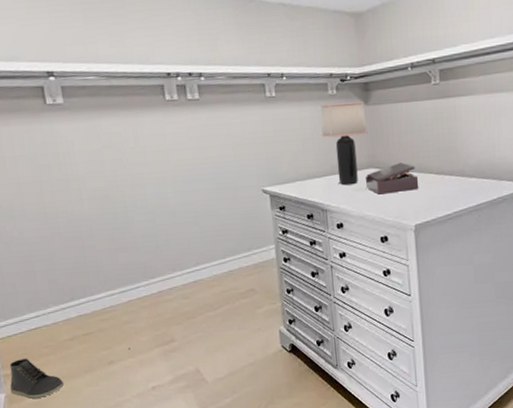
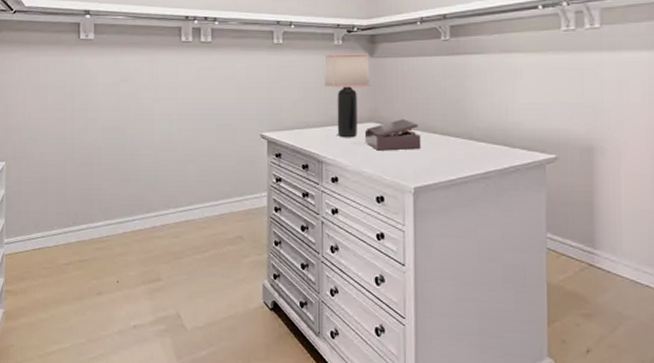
sneaker: present [9,358,65,399] -> none [8,276,56,319]

